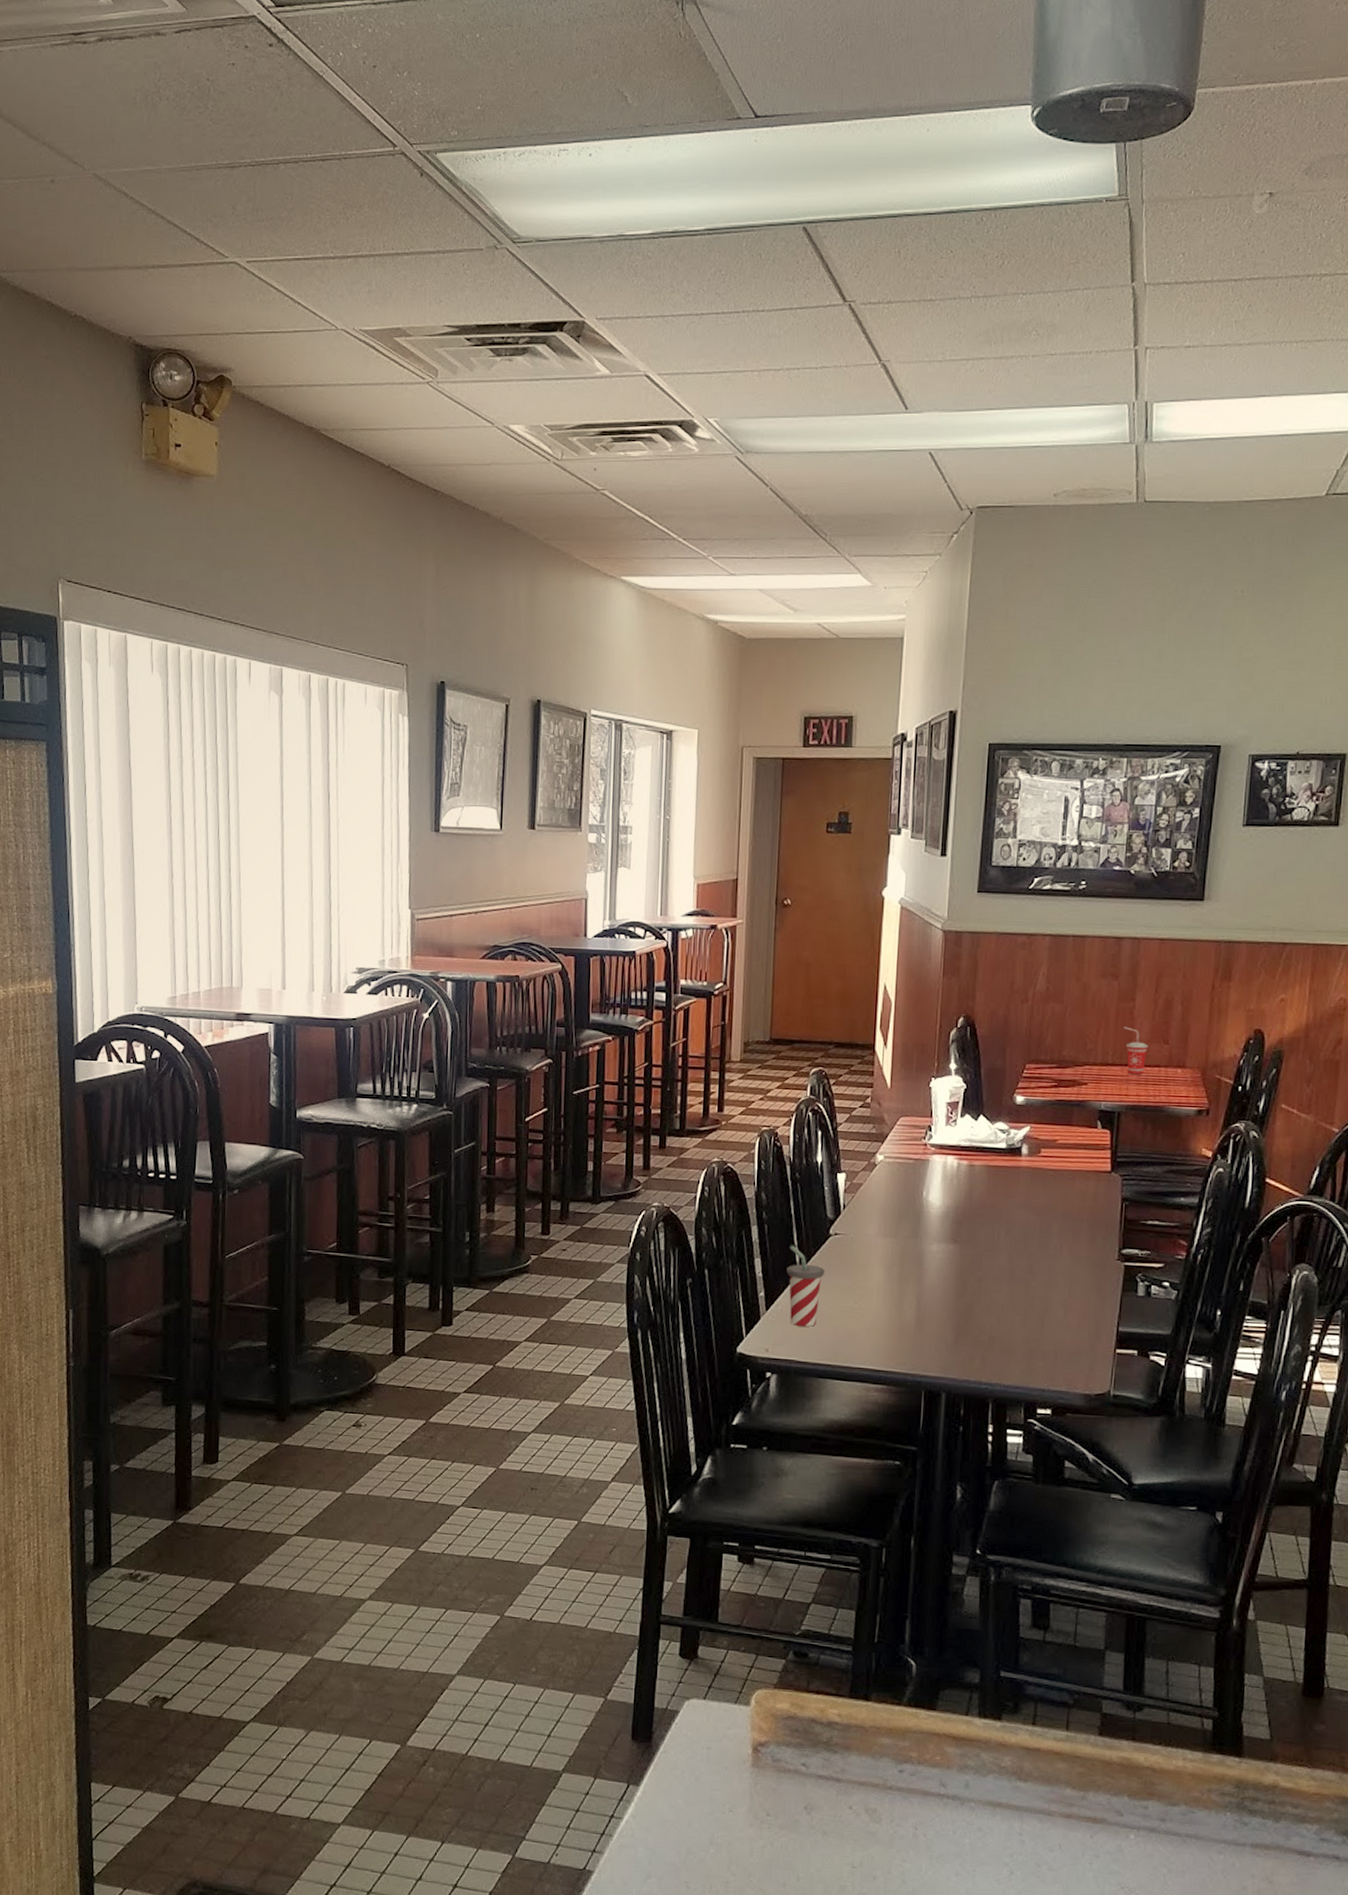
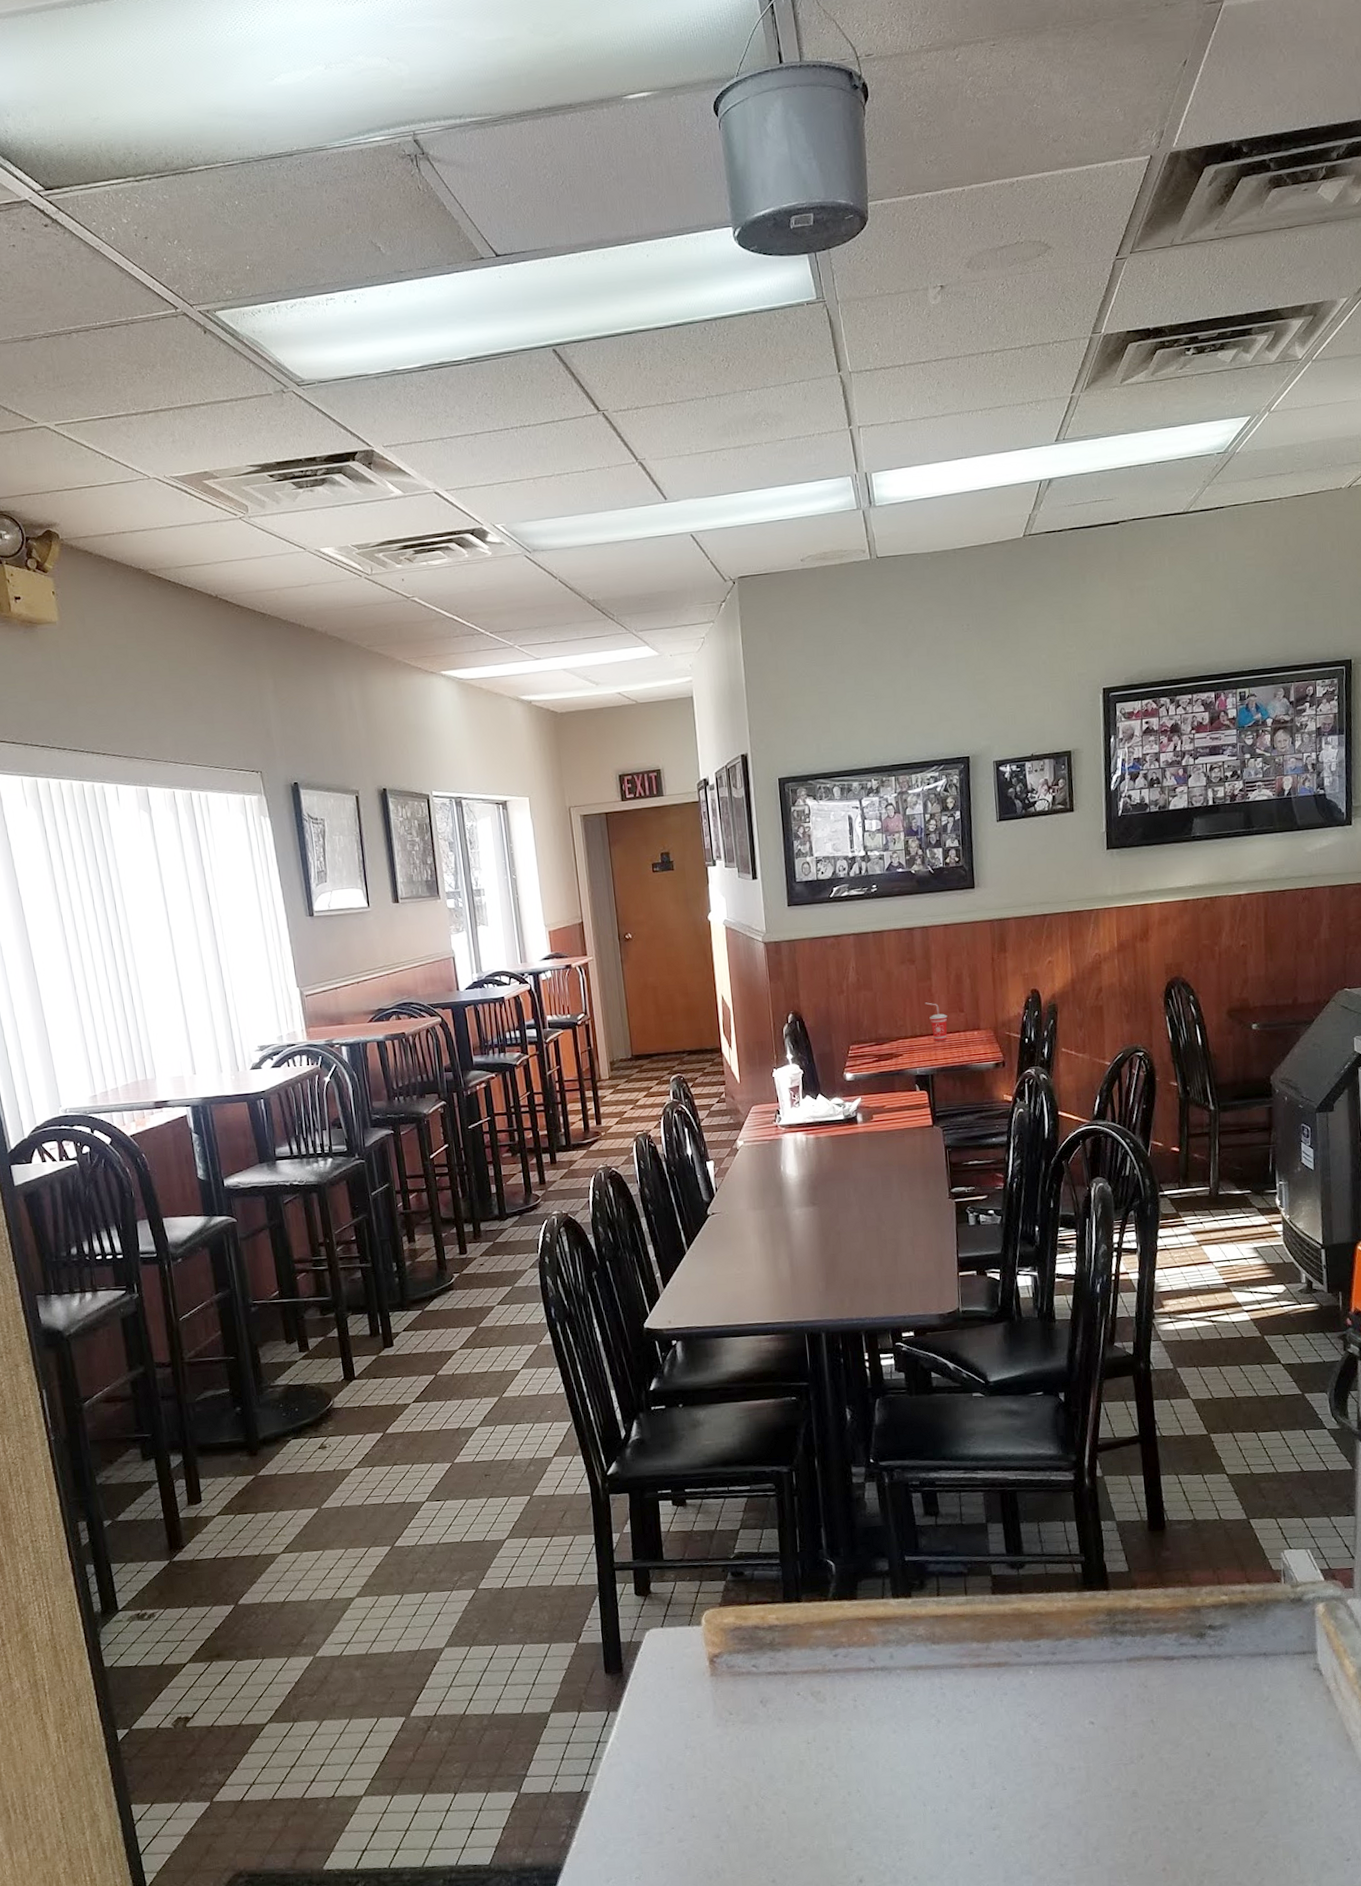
beverage cup: present [787,1245,825,1327] -> none [675,1229,709,1298]

